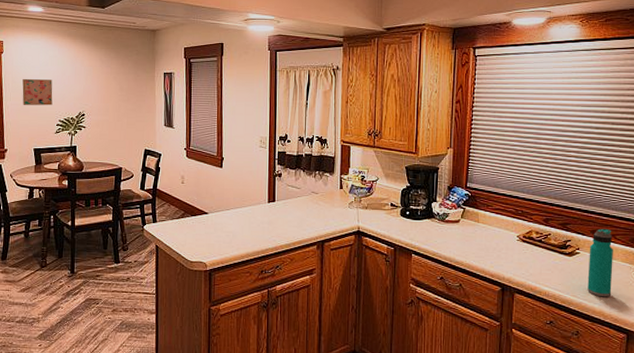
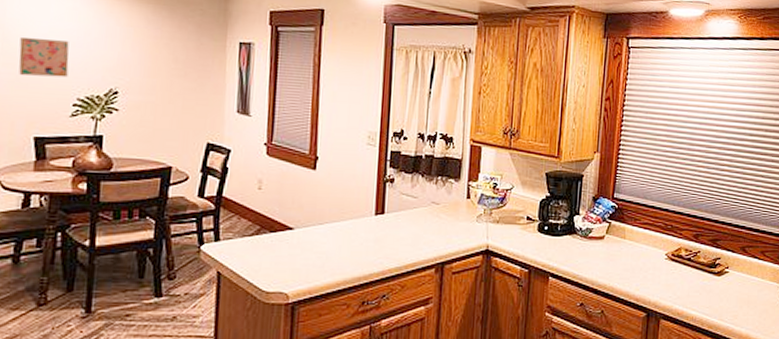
water bottle: present [587,228,613,297] -> none [735,244,762,320]

